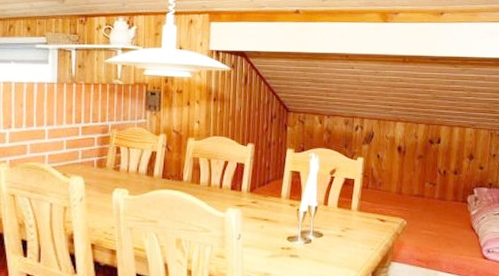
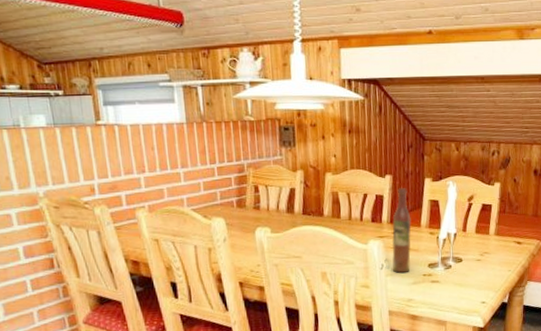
wine bottle: none [249,156,272,245] -> present [392,187,411,274]

